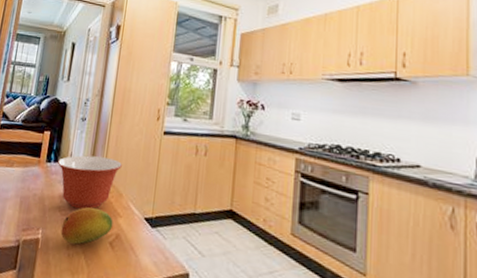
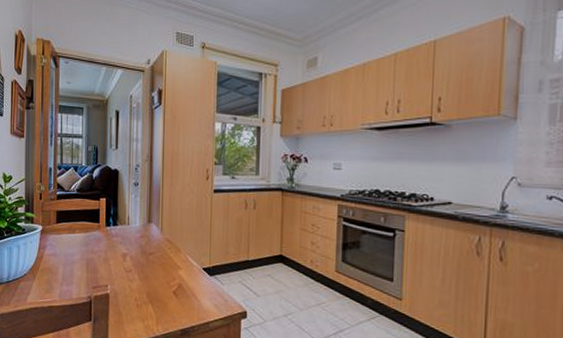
mixing bowl: present [57,155,122,210] -> none [116,217,177,266]
fruit: present [60,207,113,245] -> none [128,262,174,296]

